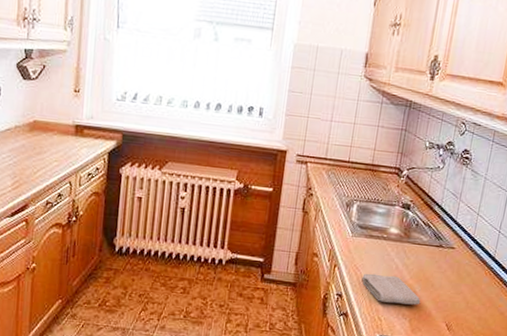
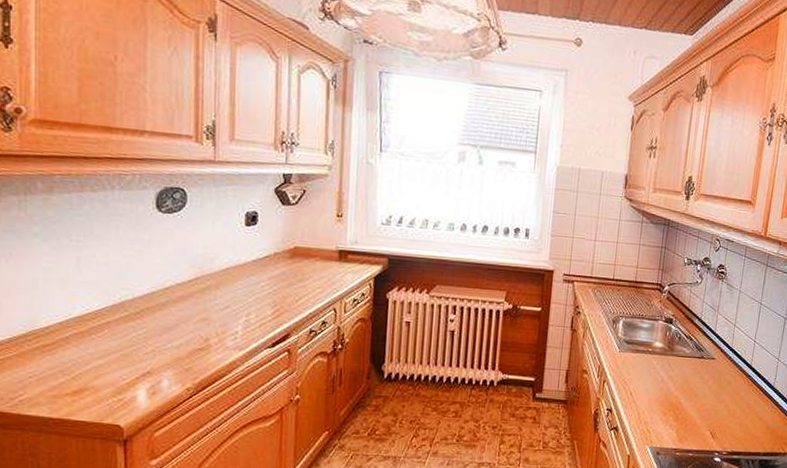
washcloth: present [362,273,421,305] -> none [630,387,686,416]

